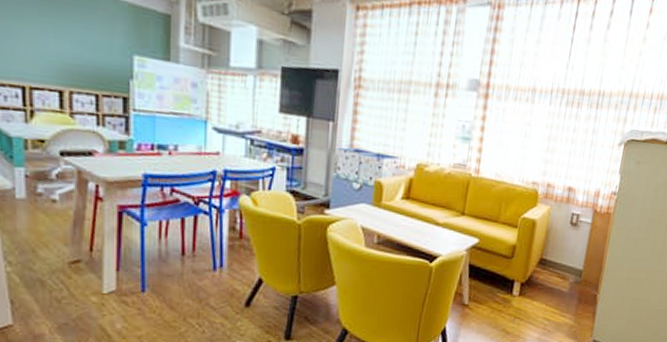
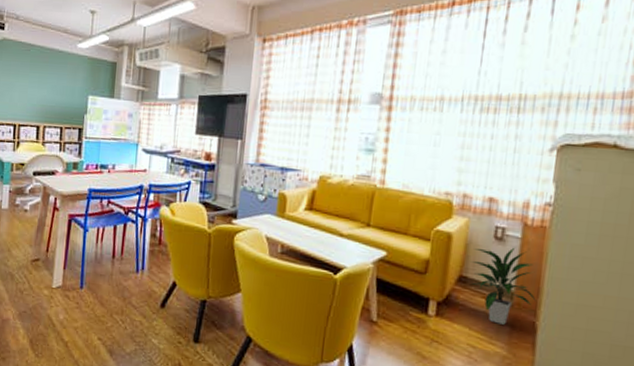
indoor plant: none [548,231,599,299] -> present [470,247,536,325]

